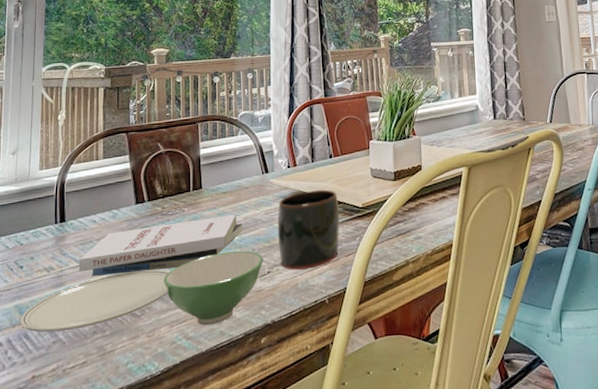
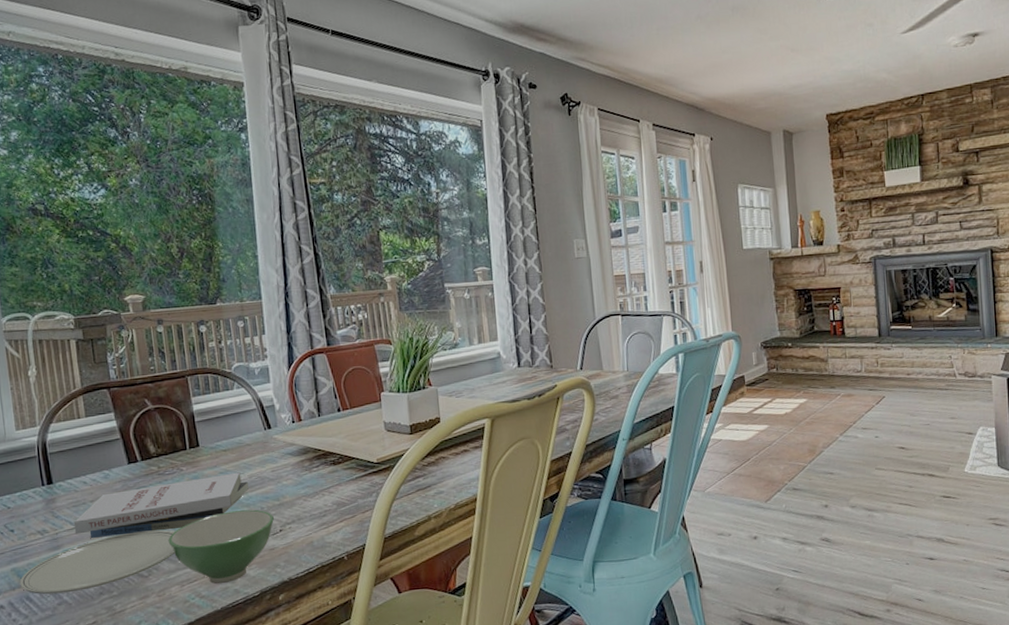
mug: present [277,189,339,270] -> none [285,445,355,528]

